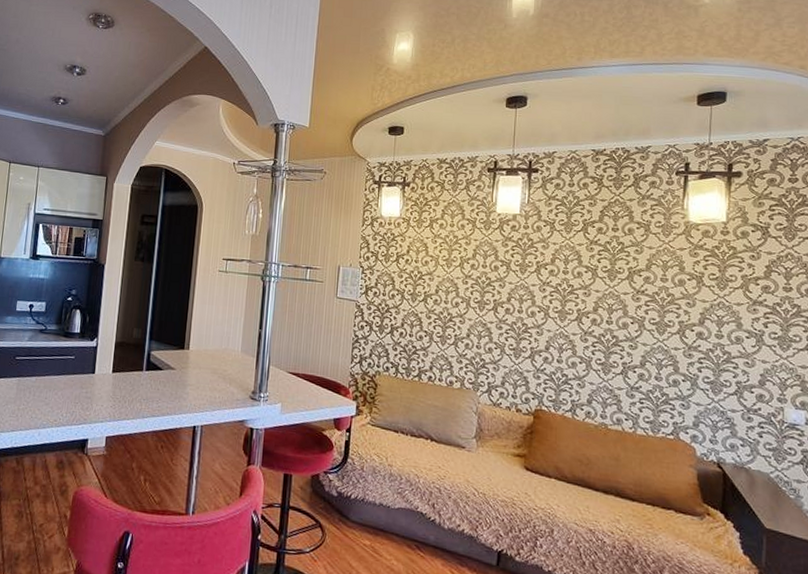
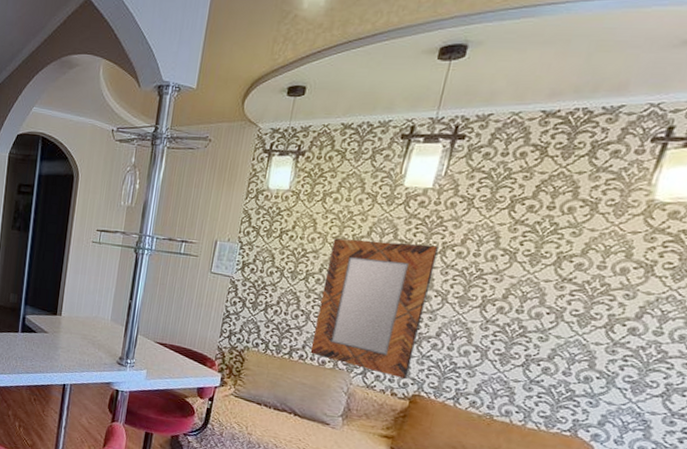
home mirror: none [437,261,534,395] -> present [310,238,439,380]

